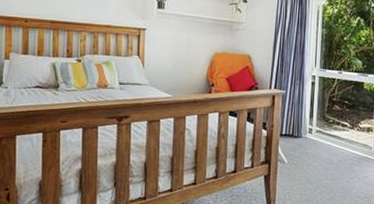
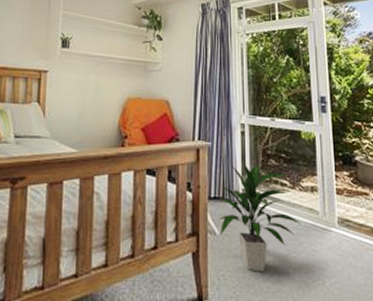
indoor plant: none [288,108,356,192] -> present [219,163,301,272]

